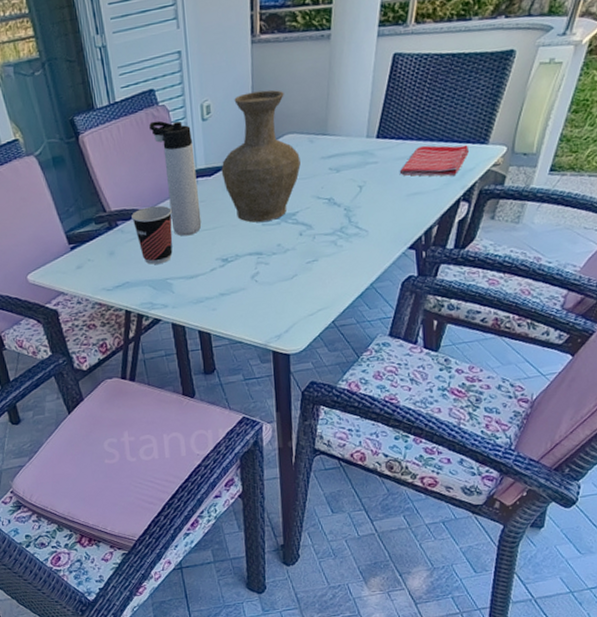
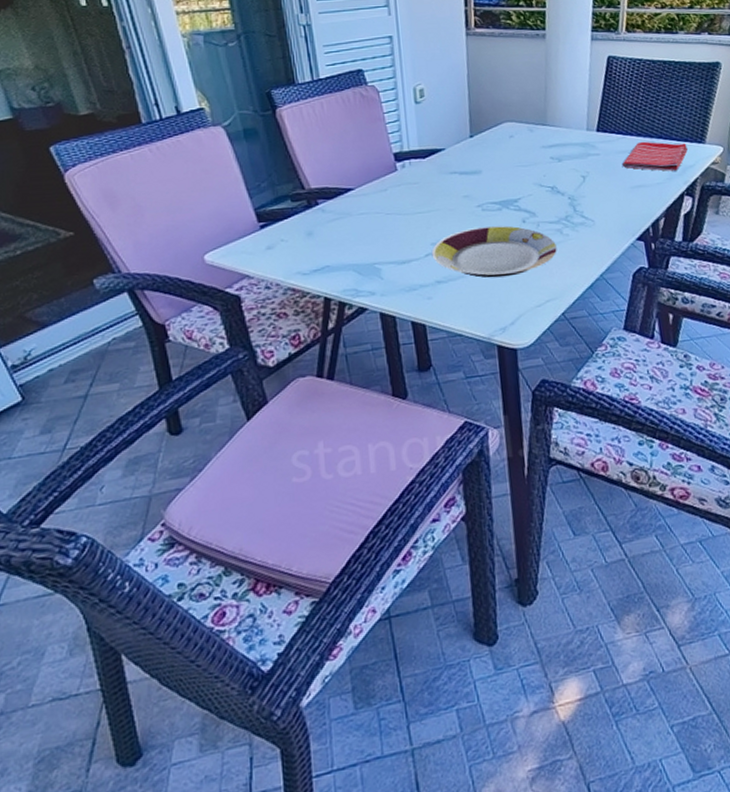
cup: present [131,205,173,265] -> none [334,185,382,247]
thermos bottle: present [149,120,202,236] -> none [357,100,415,219]
plate: none [216,239,331,290] -> present [431,226,557,278]
vase: present [221,89,301,223] -> none [436,79,521,207]

